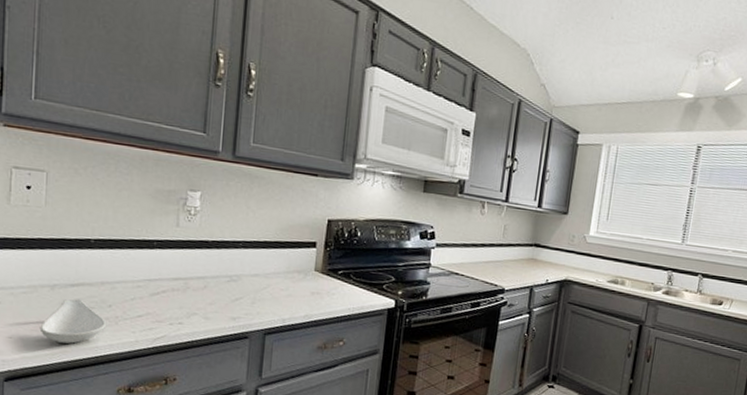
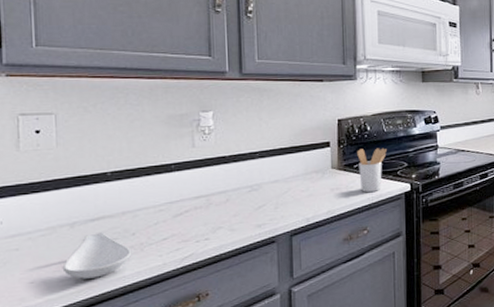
utensil holder: none [342,255,375,303] -> present [357,148,387,192]

